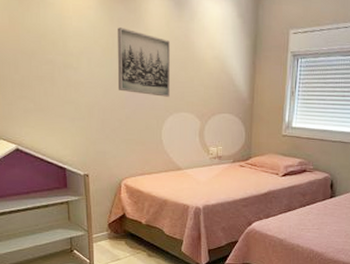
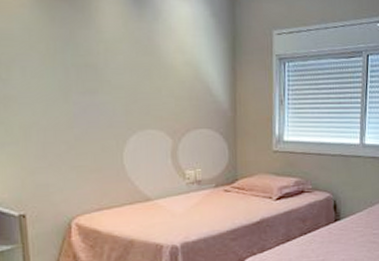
wall art: present [117,27,170,97] -> none [60,29,132,112]

